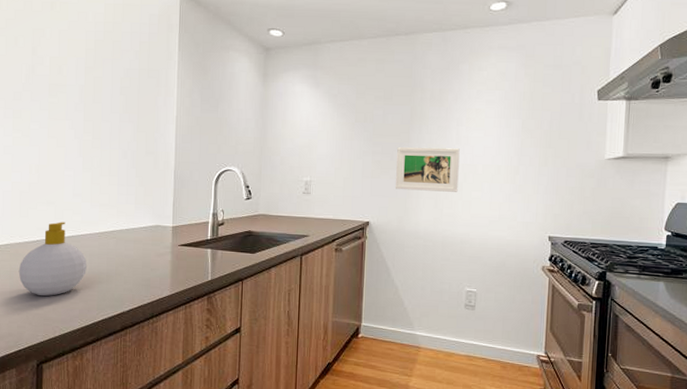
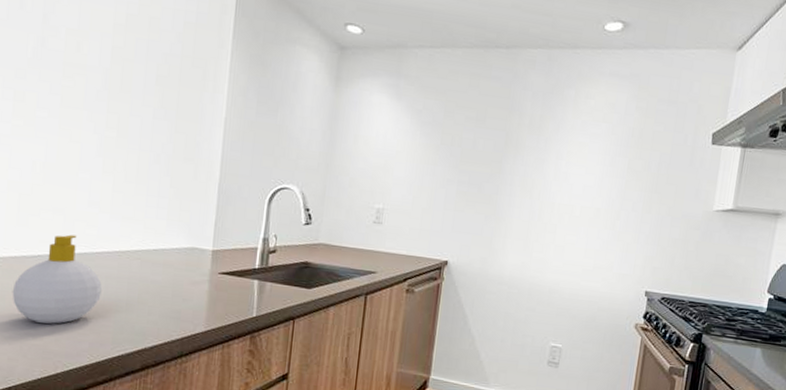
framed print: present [396,147,460,192] -> none [481,178,557,235]

